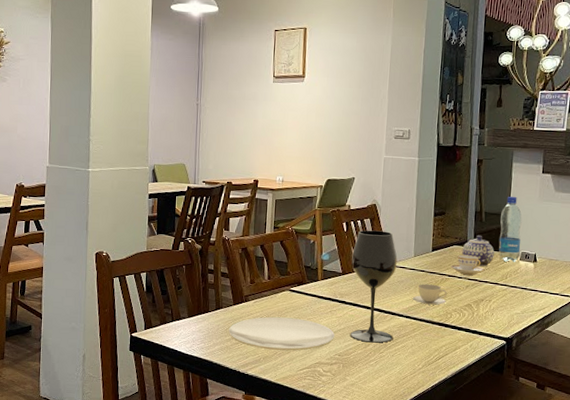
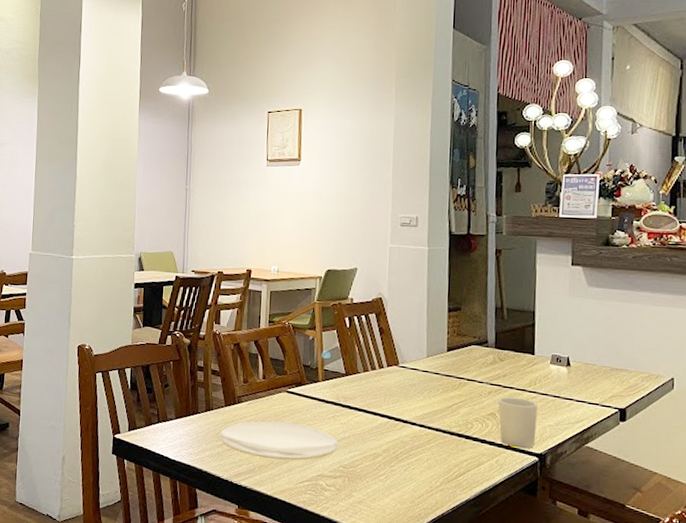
wineglass: present [350,230,397,343] -> none [355,326,408,455]
teacup: present [412,284,447,305] -> none [426,388,466,413]
teacup: present [450,254,485,276] -> none [469,356,510,380]
teapot: present [461,235,495,267] -> none [481,334,520,371]
mug: none [474,290,507,334] -> present [498,397,537,449]
bottle: present [498,197,522,262] -> none [524,291,551,366]

